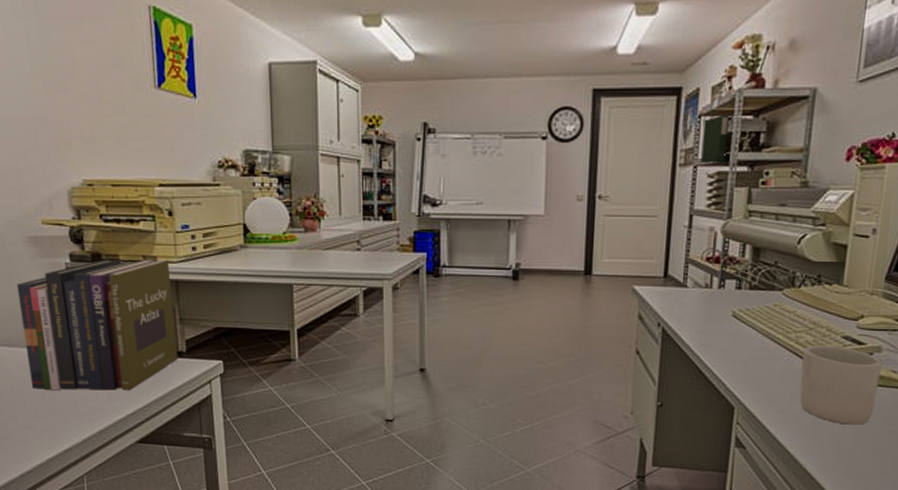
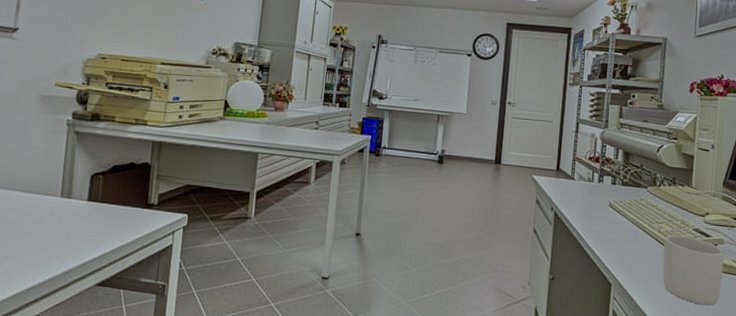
books: present [16,259,179,391] -> none [10,119,157,235]
binder: present [701,114,737,163] -> none [585,50,611,86]

